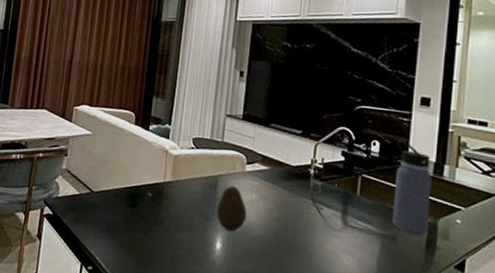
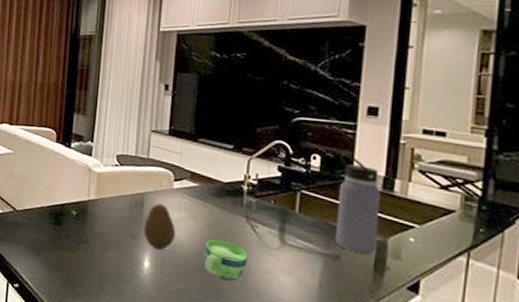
cup: none [272,220,313,263] -> present [204,239,248,282]

